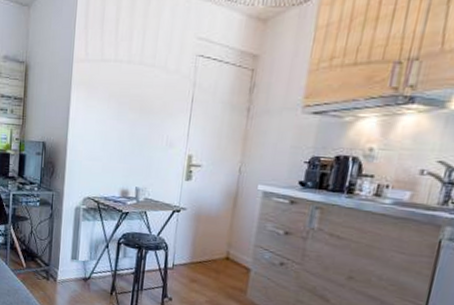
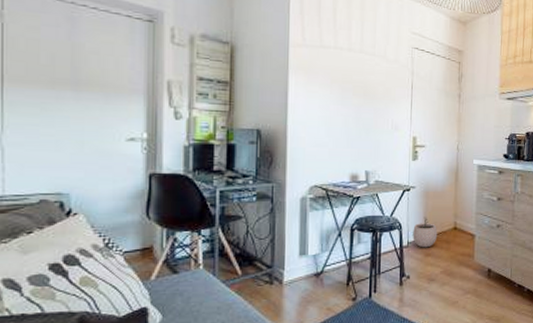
plant pot: none [178,241,207,274] -> present [413,217,438,248]

